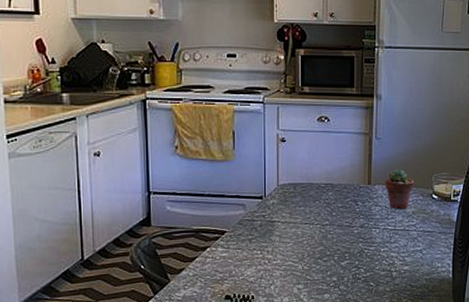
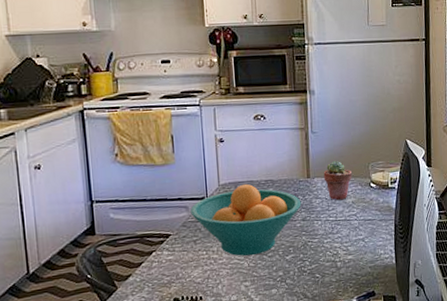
fruit bowl: none [248,186,360,259] -> present [190,184,301,256]

